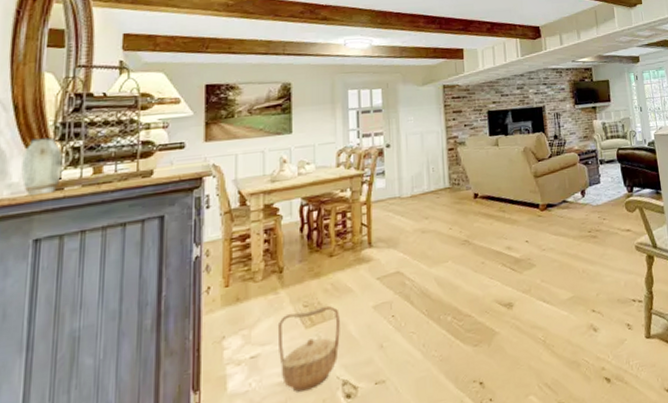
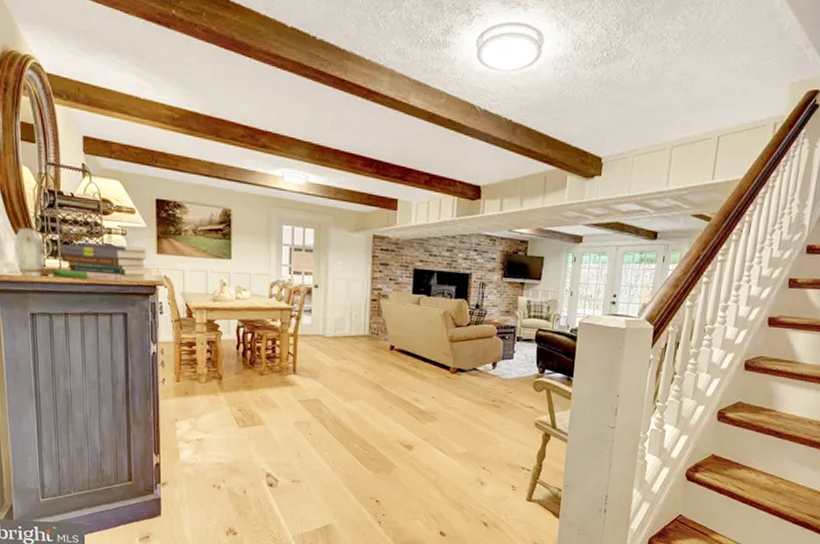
books: none [69,137,197,191] -> present [52,243,151,283]
basket: present [277,306,340,392] -> none [217,413,266,473]

